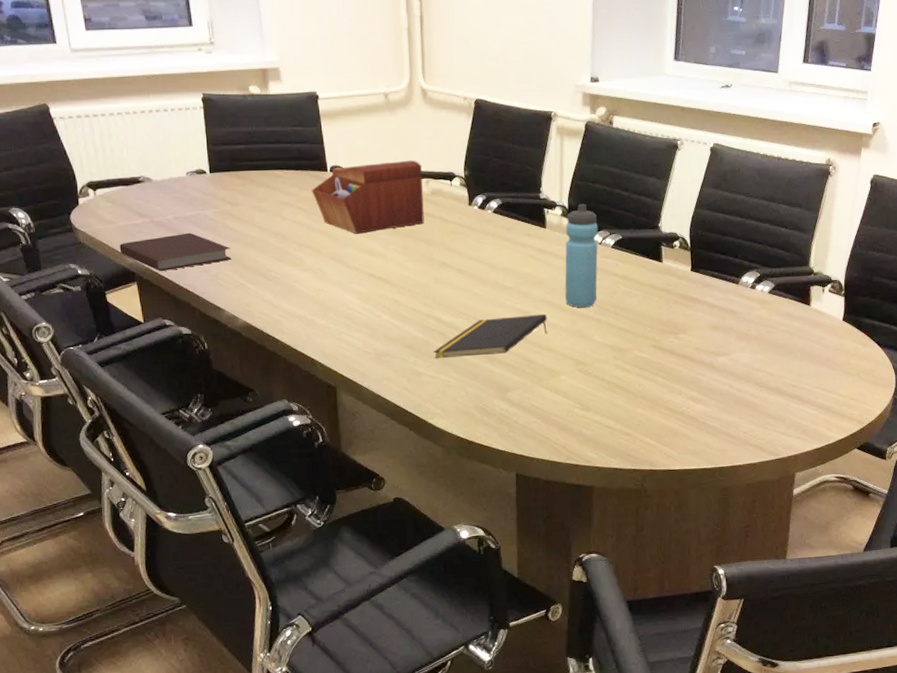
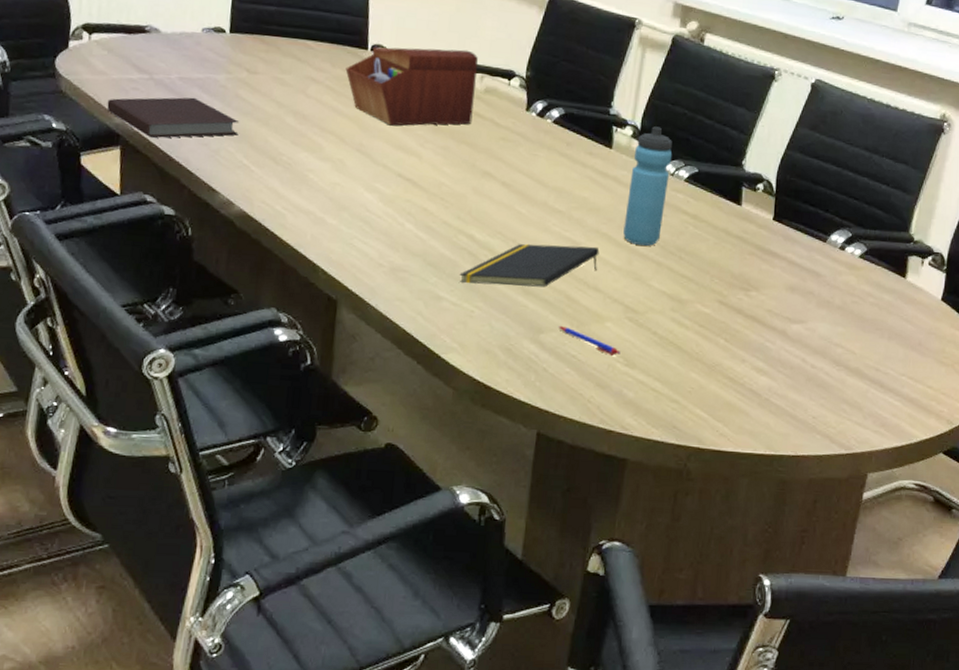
pen: none [521,384,576,404] -> present [557,326,621,357]

